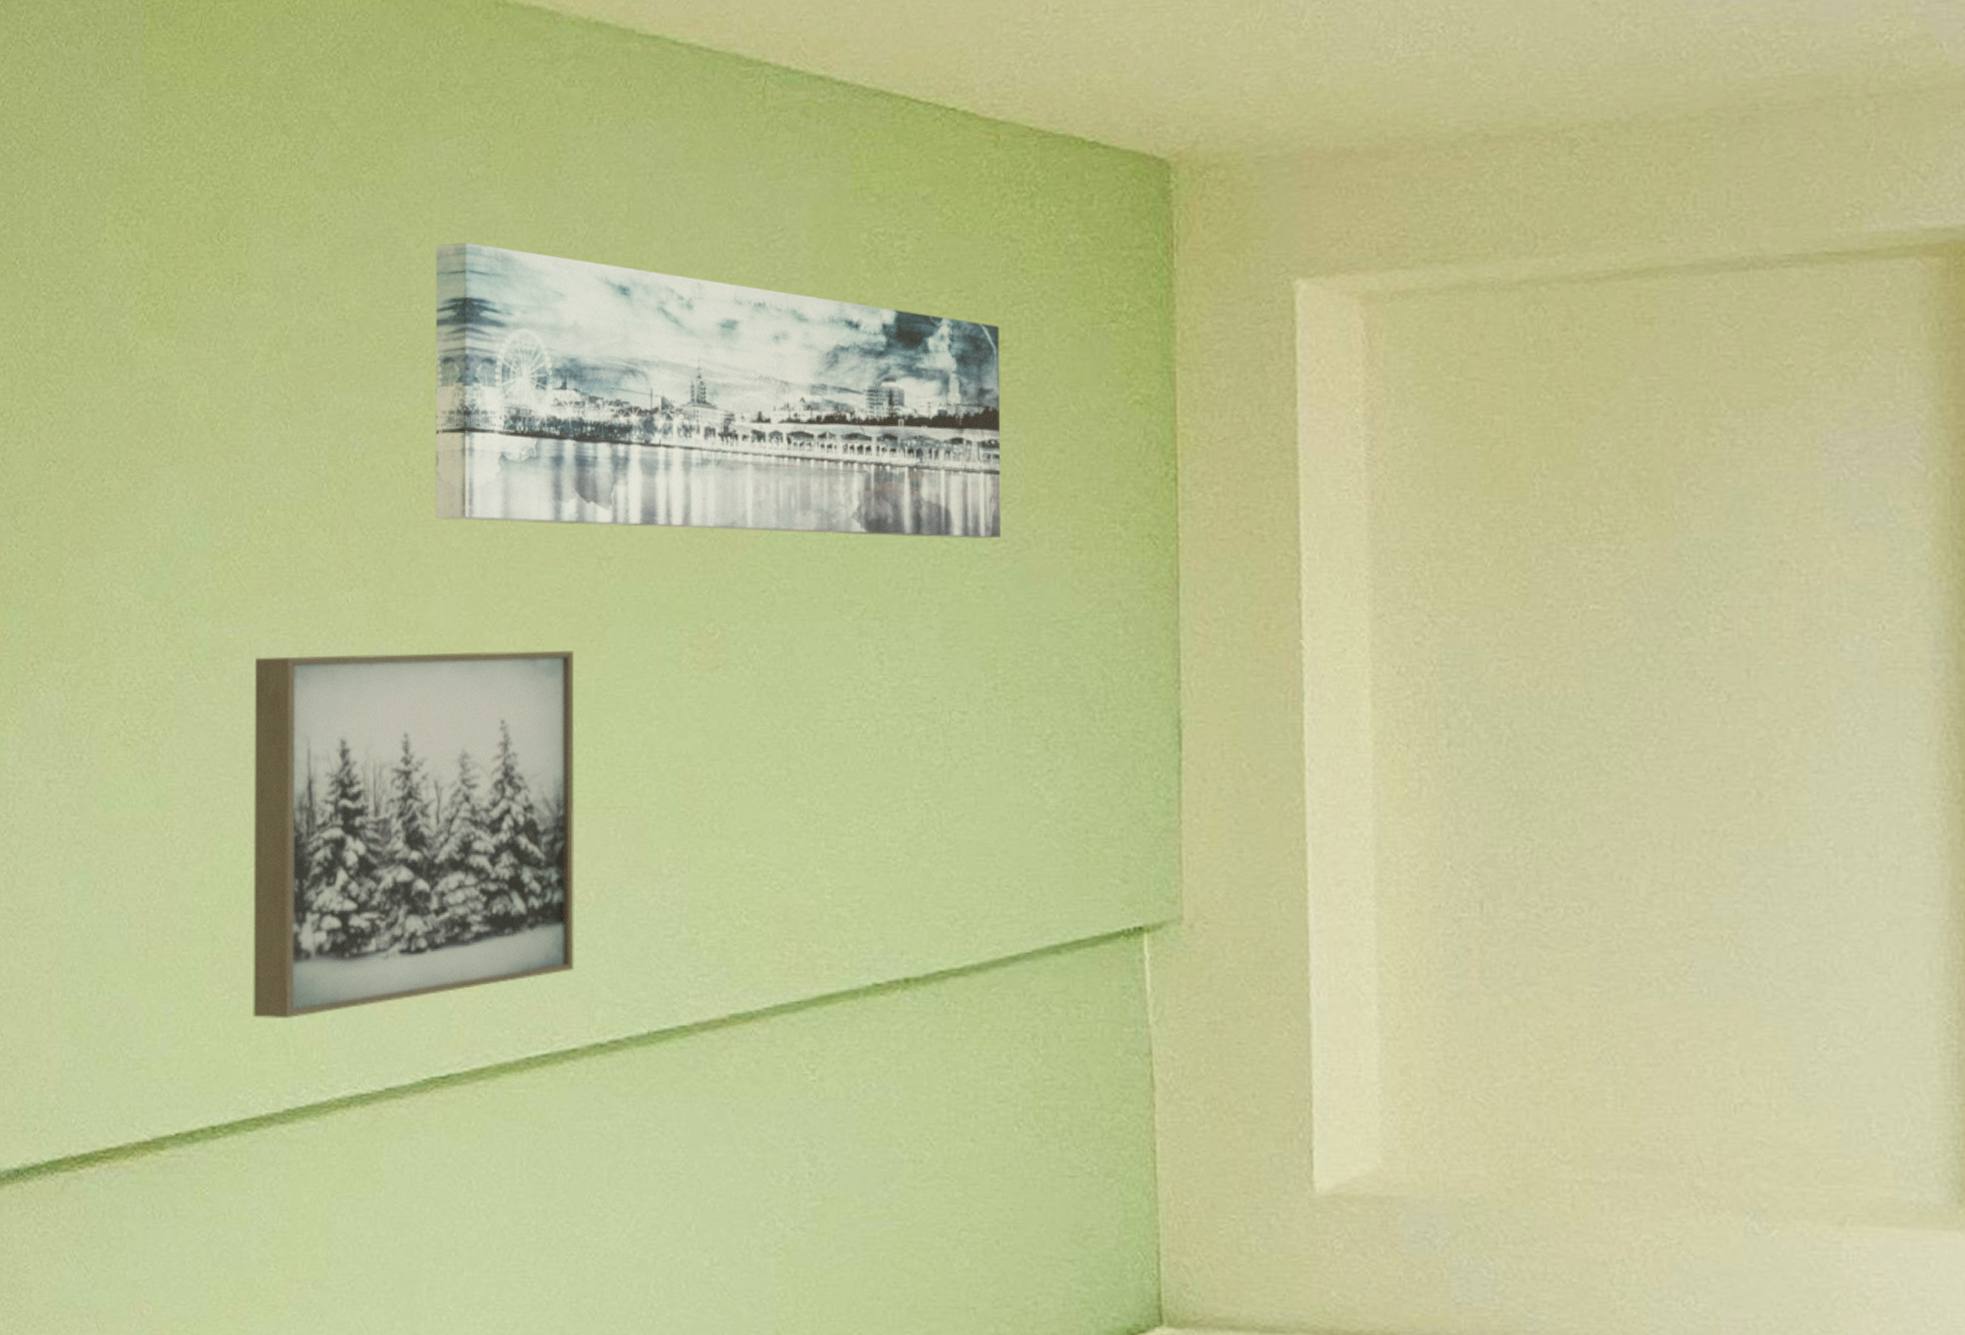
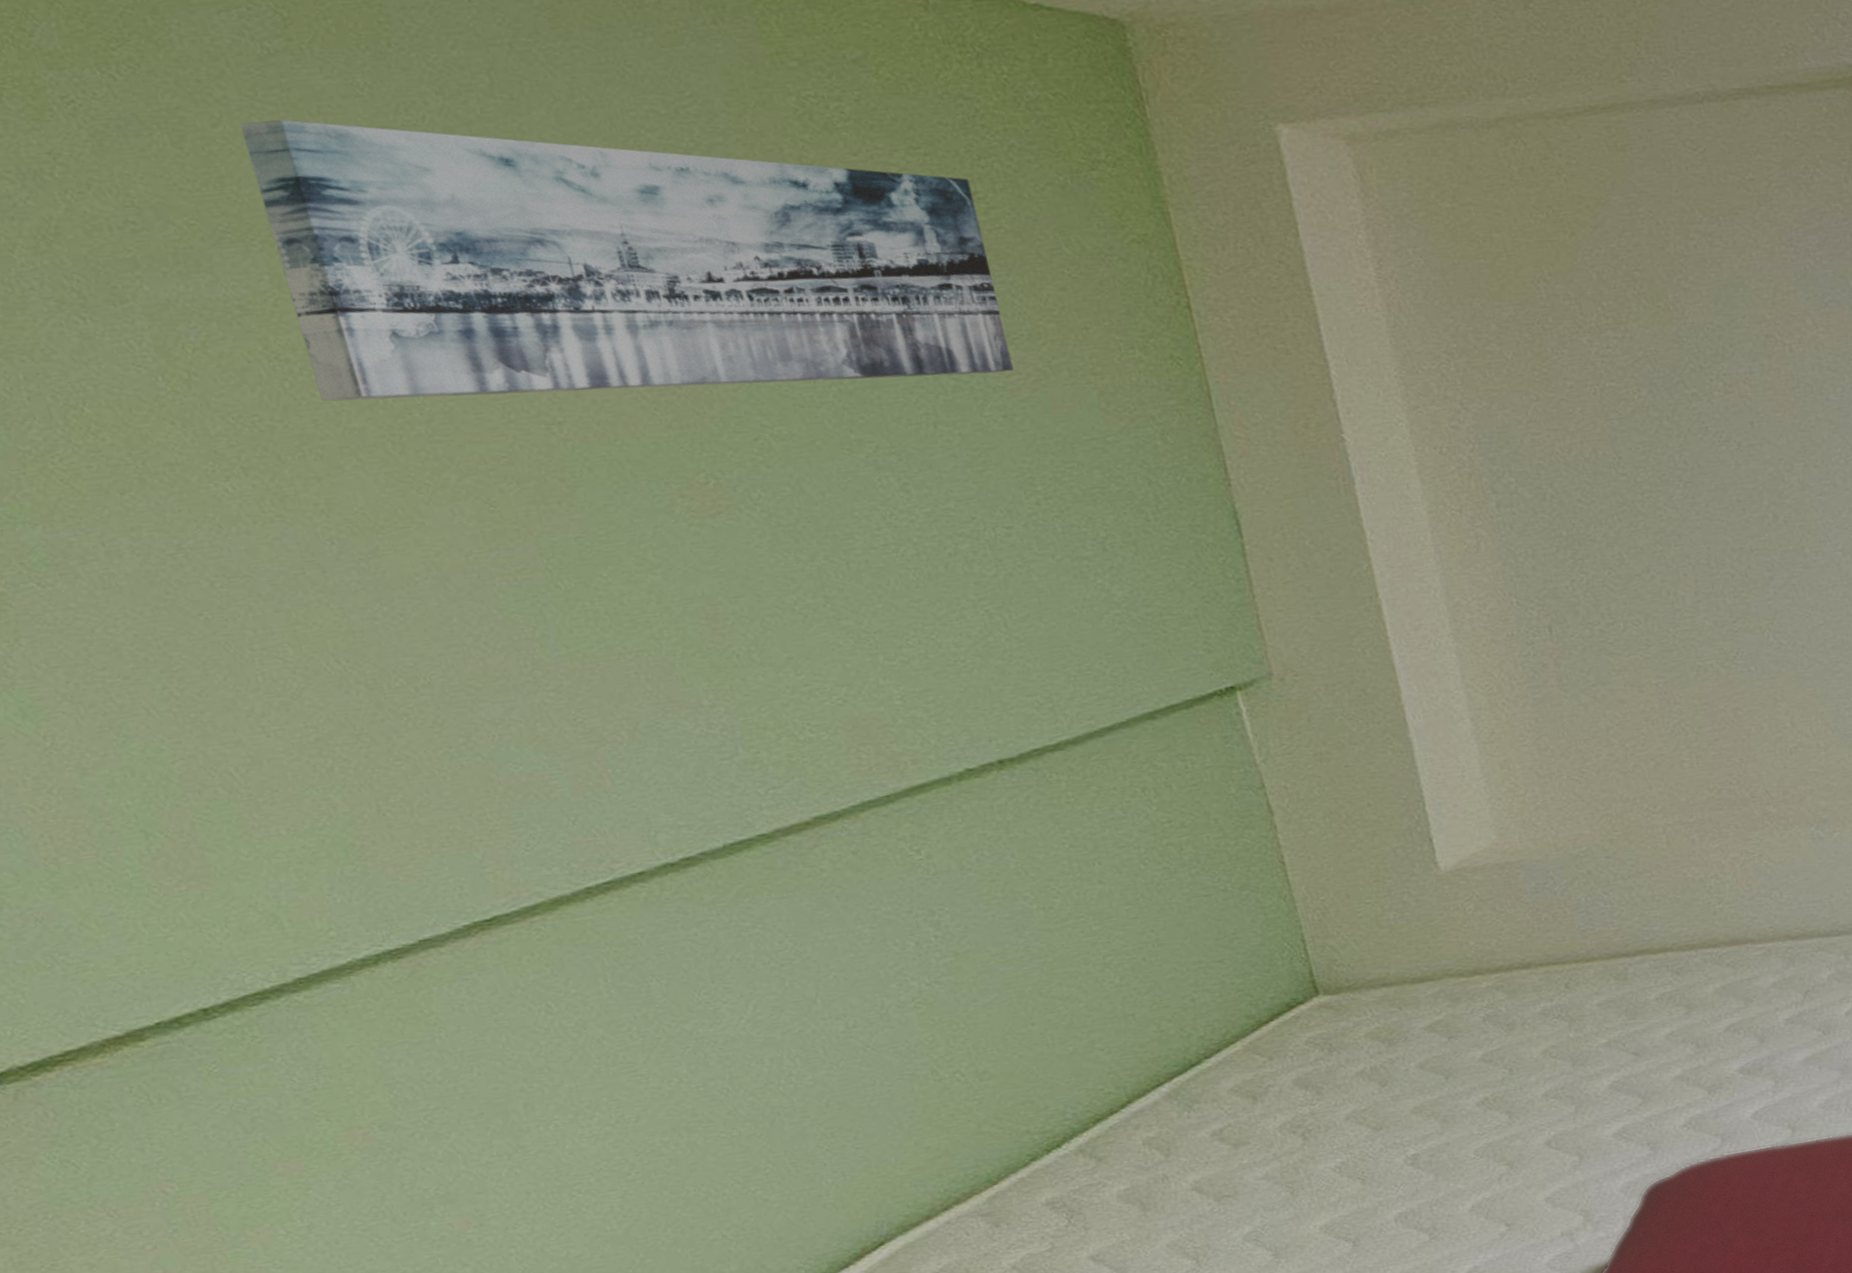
wall art: present [253,650,575,1020] -> none [115,514,621,902]

